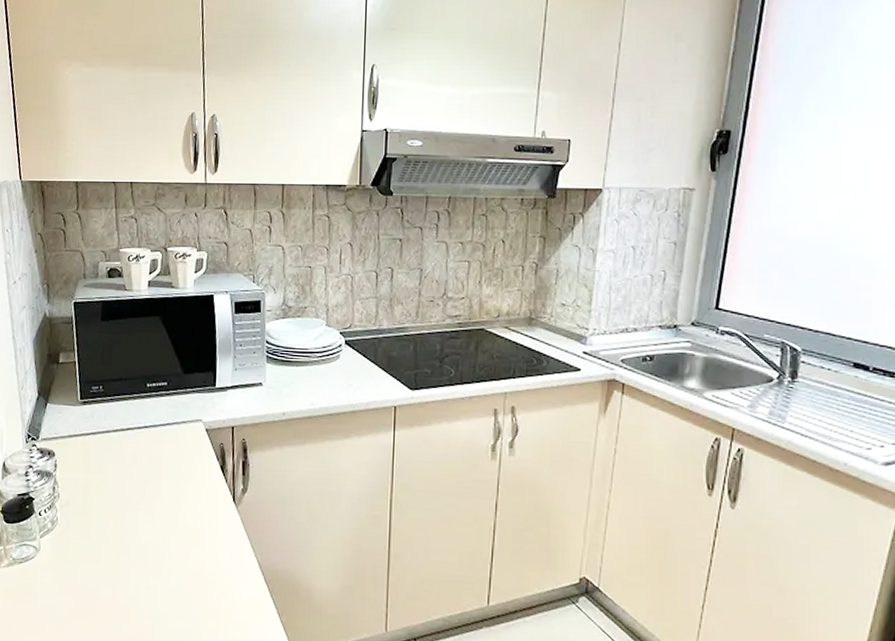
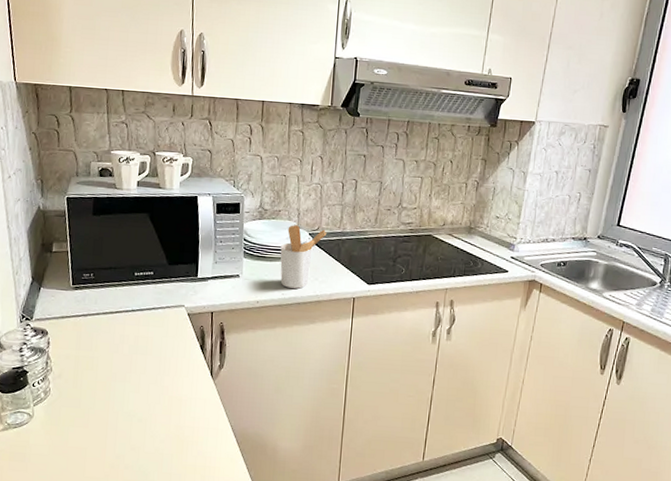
utensil holder: none [307,323,361,397] -> present [280,225,327,289]

